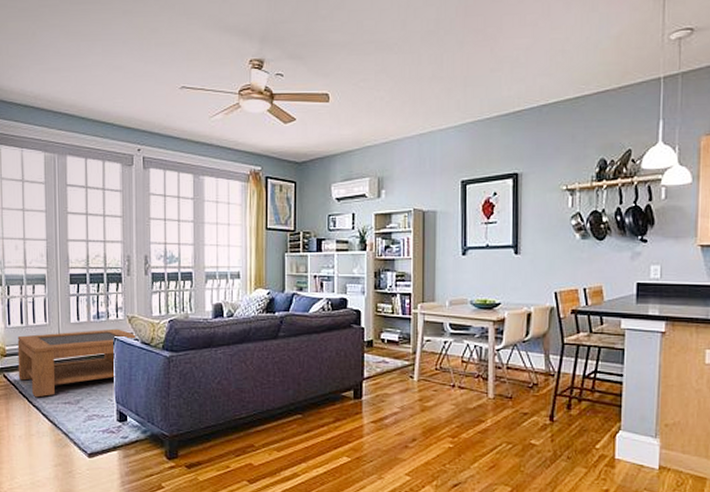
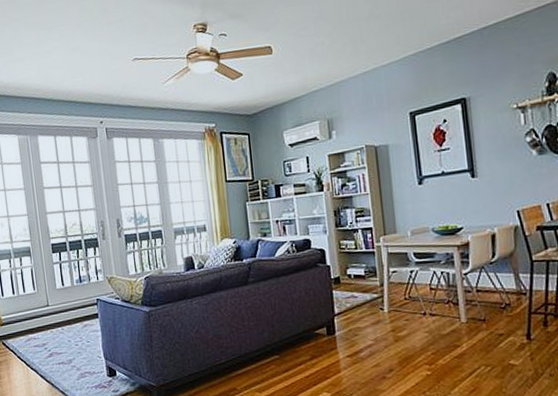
coffee table: present [17,328,136,398] -> none [11,290,116,361]

